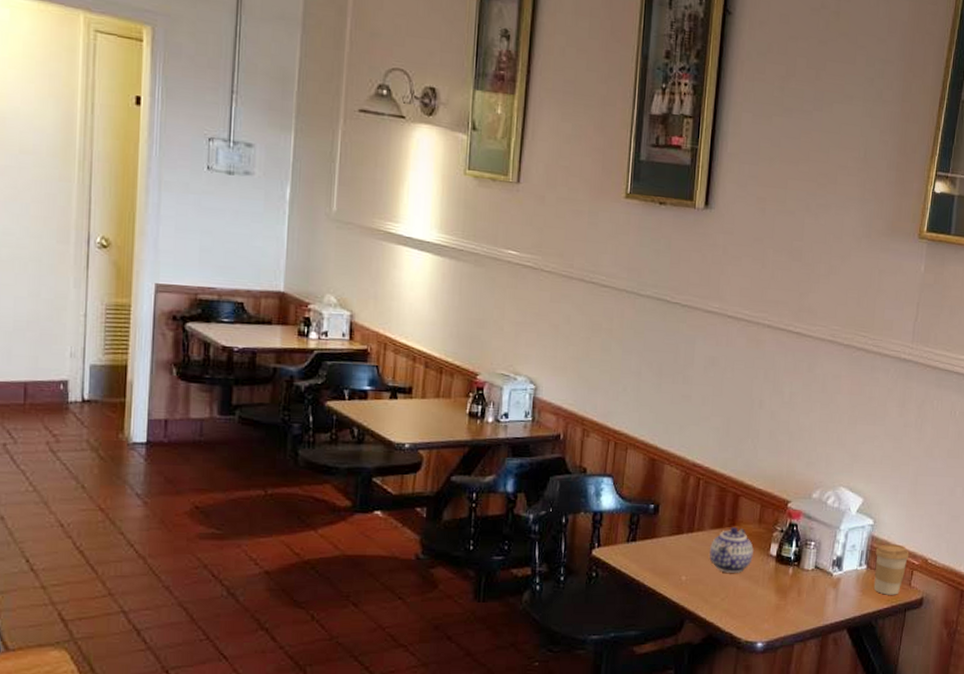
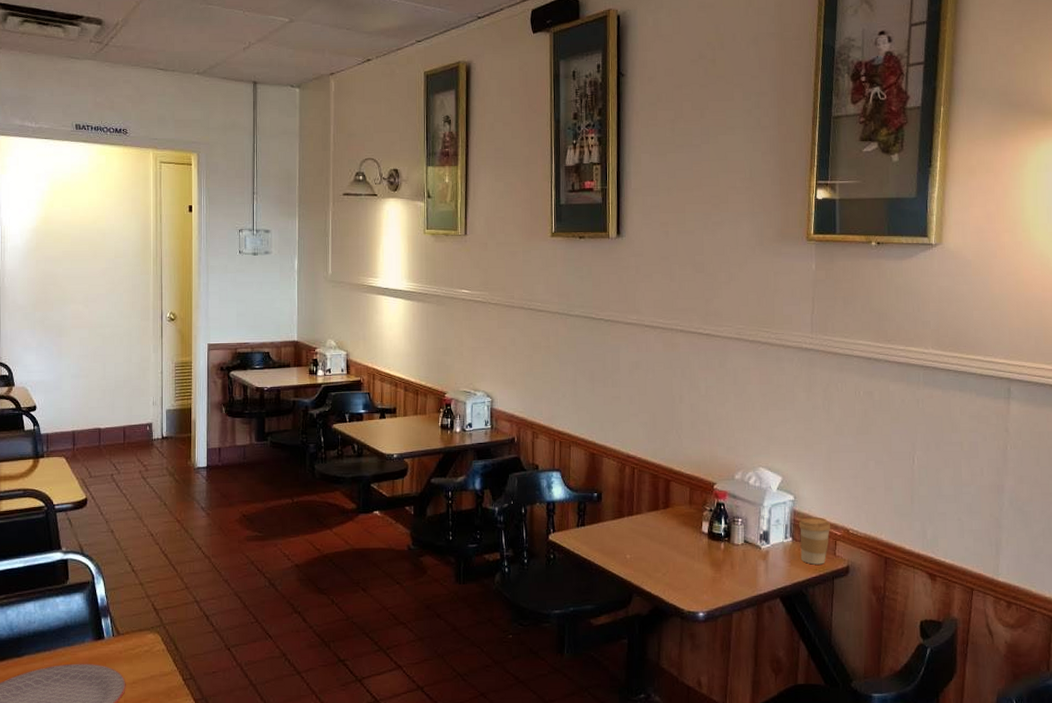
teapot: present [709,526,754,573] -> none [649,508,687,550]

